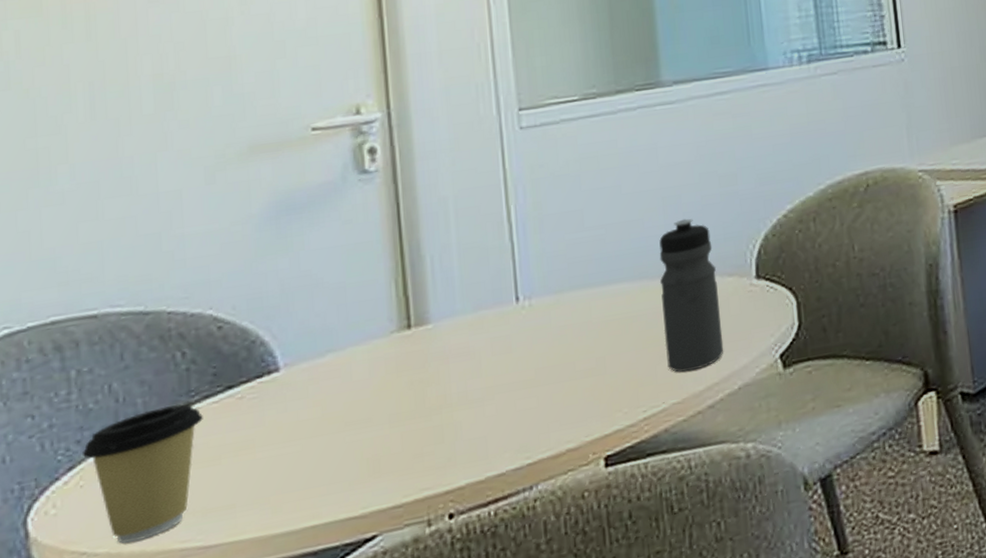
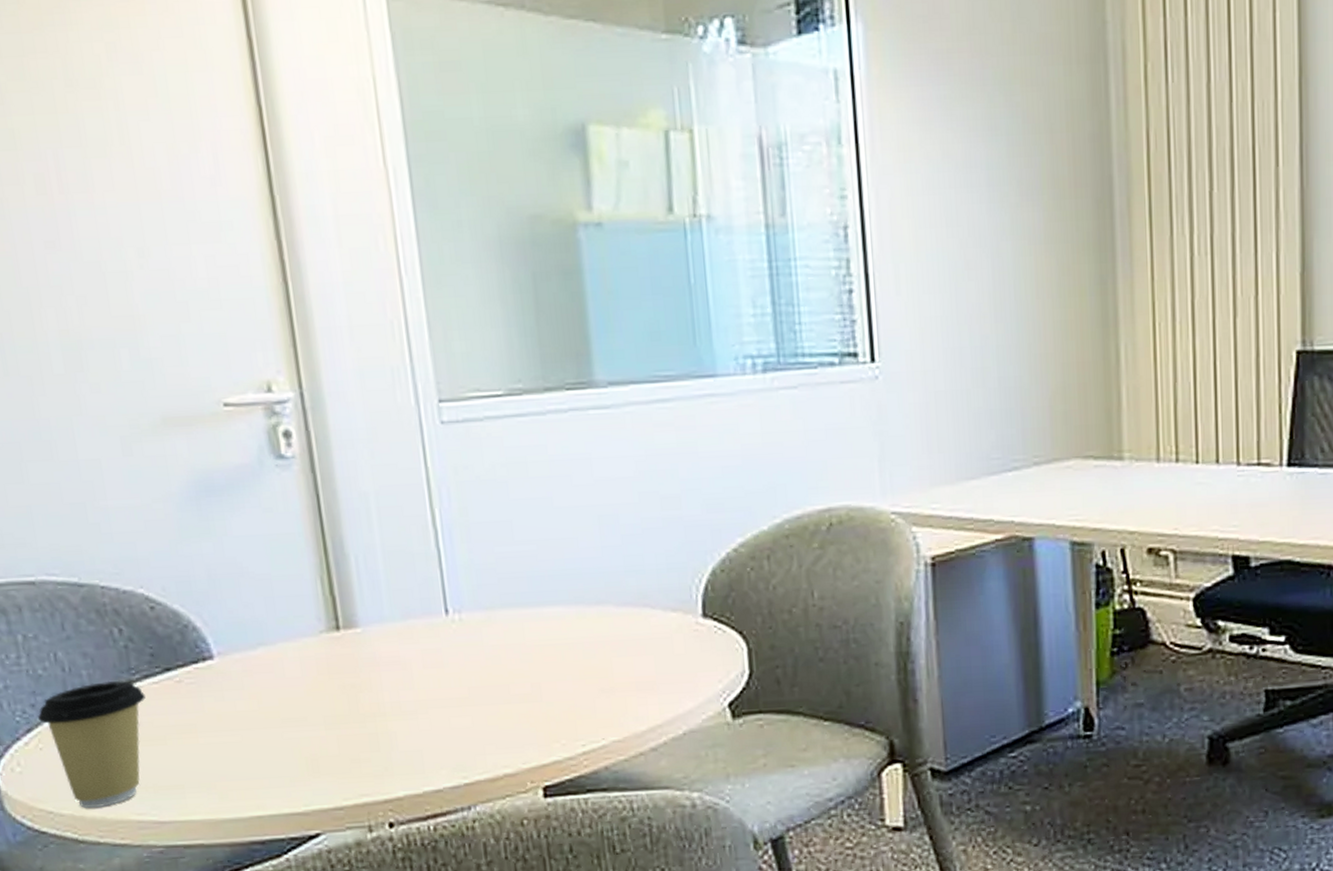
water bottle: present [659,218,724,372] -> none [596,542,668,709]

